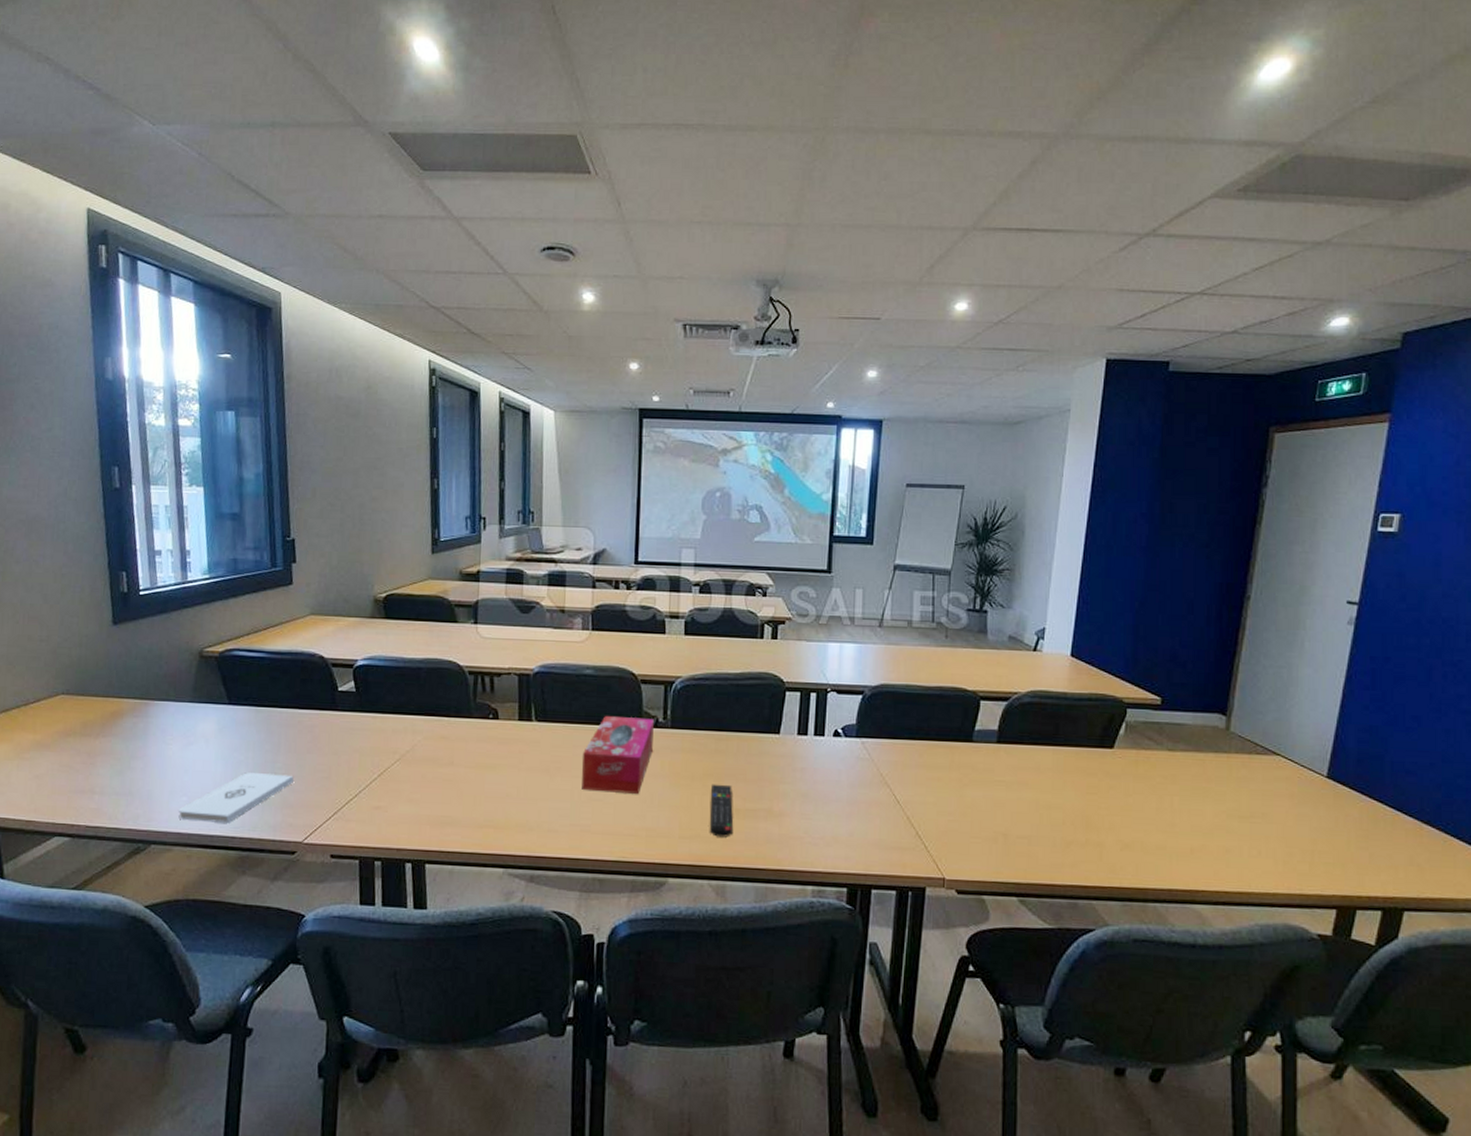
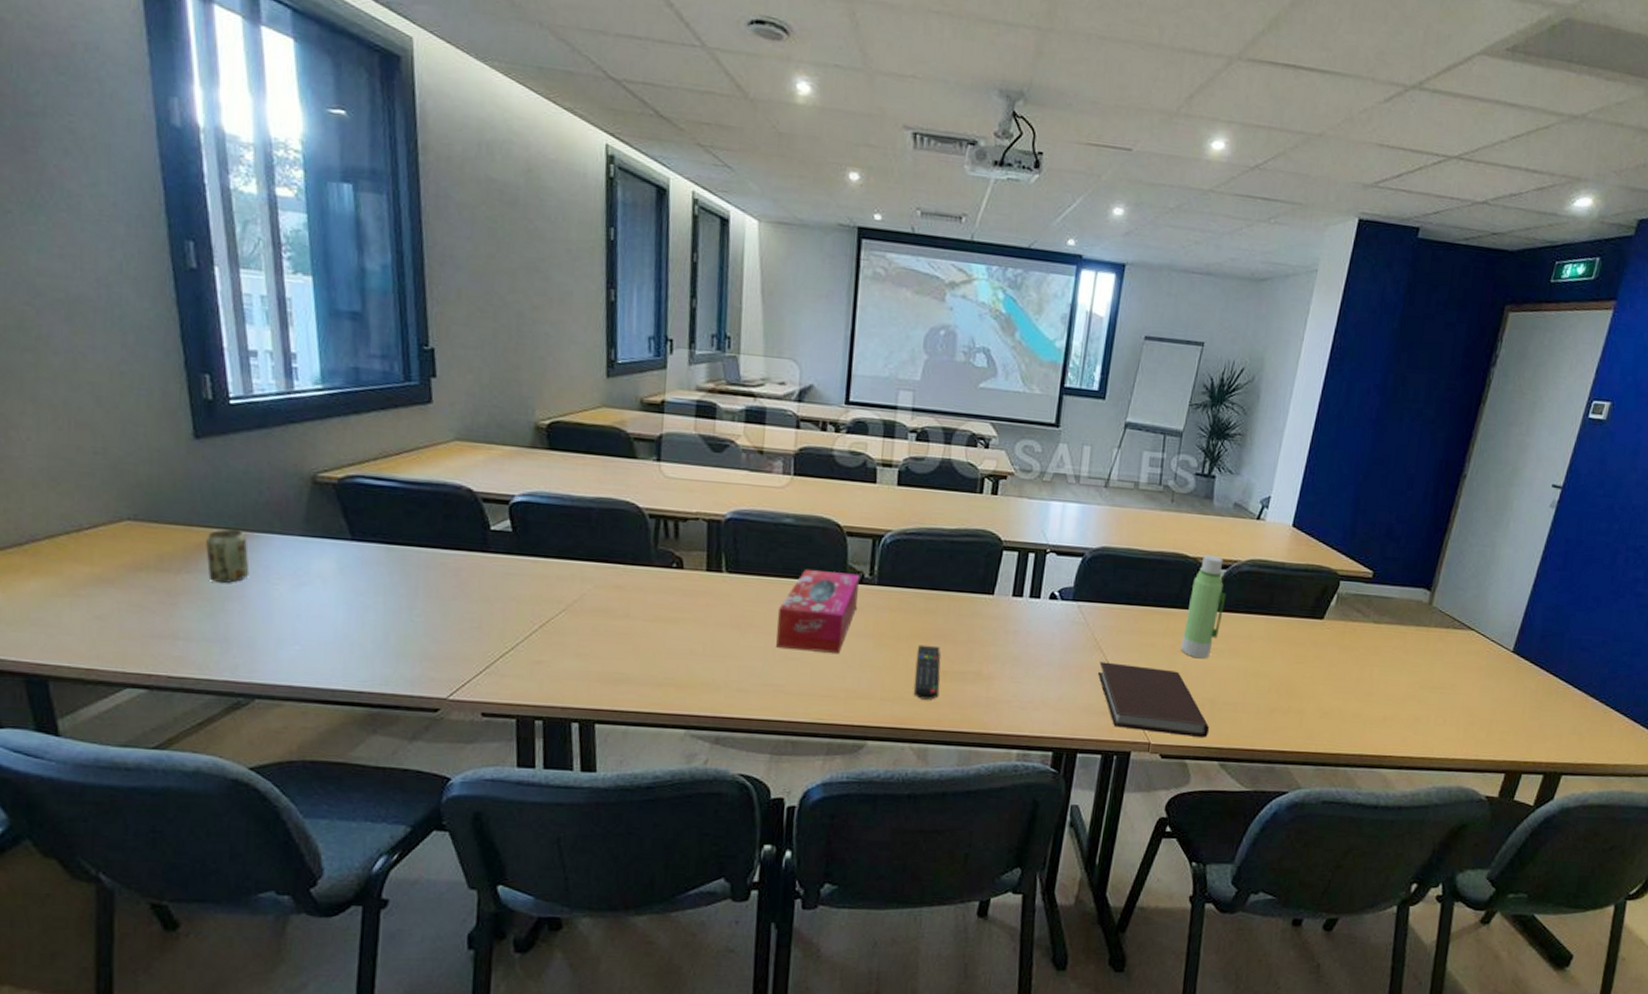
beverage can: none [118,699,150,745] -> present [206,529,250,584]
notepad: present [178,771,294,823] -> none [290,618,435,676]
notebook: none [885,797,1004,872] -> present [1097,661,1209,737]
water bottle: none [967,687,1010,792] -> present [1180,554,1227,659]

